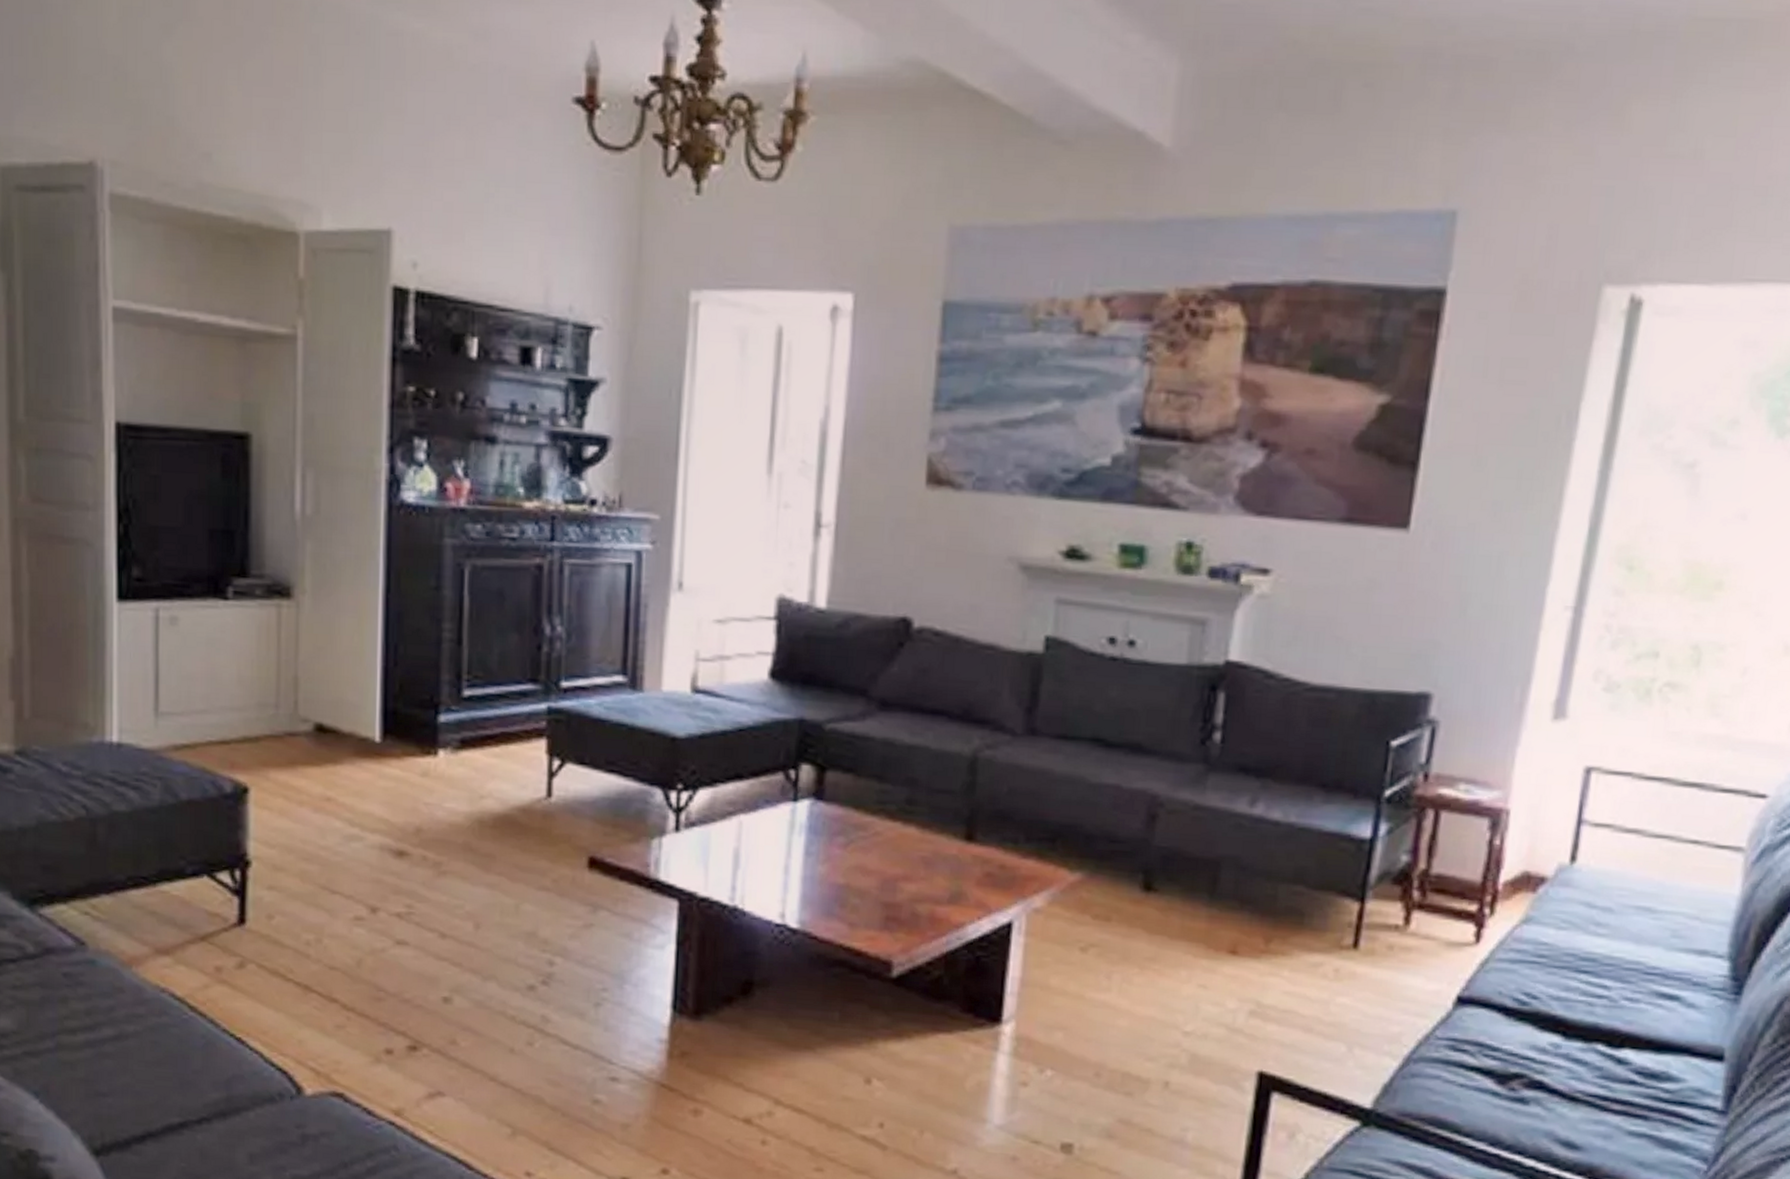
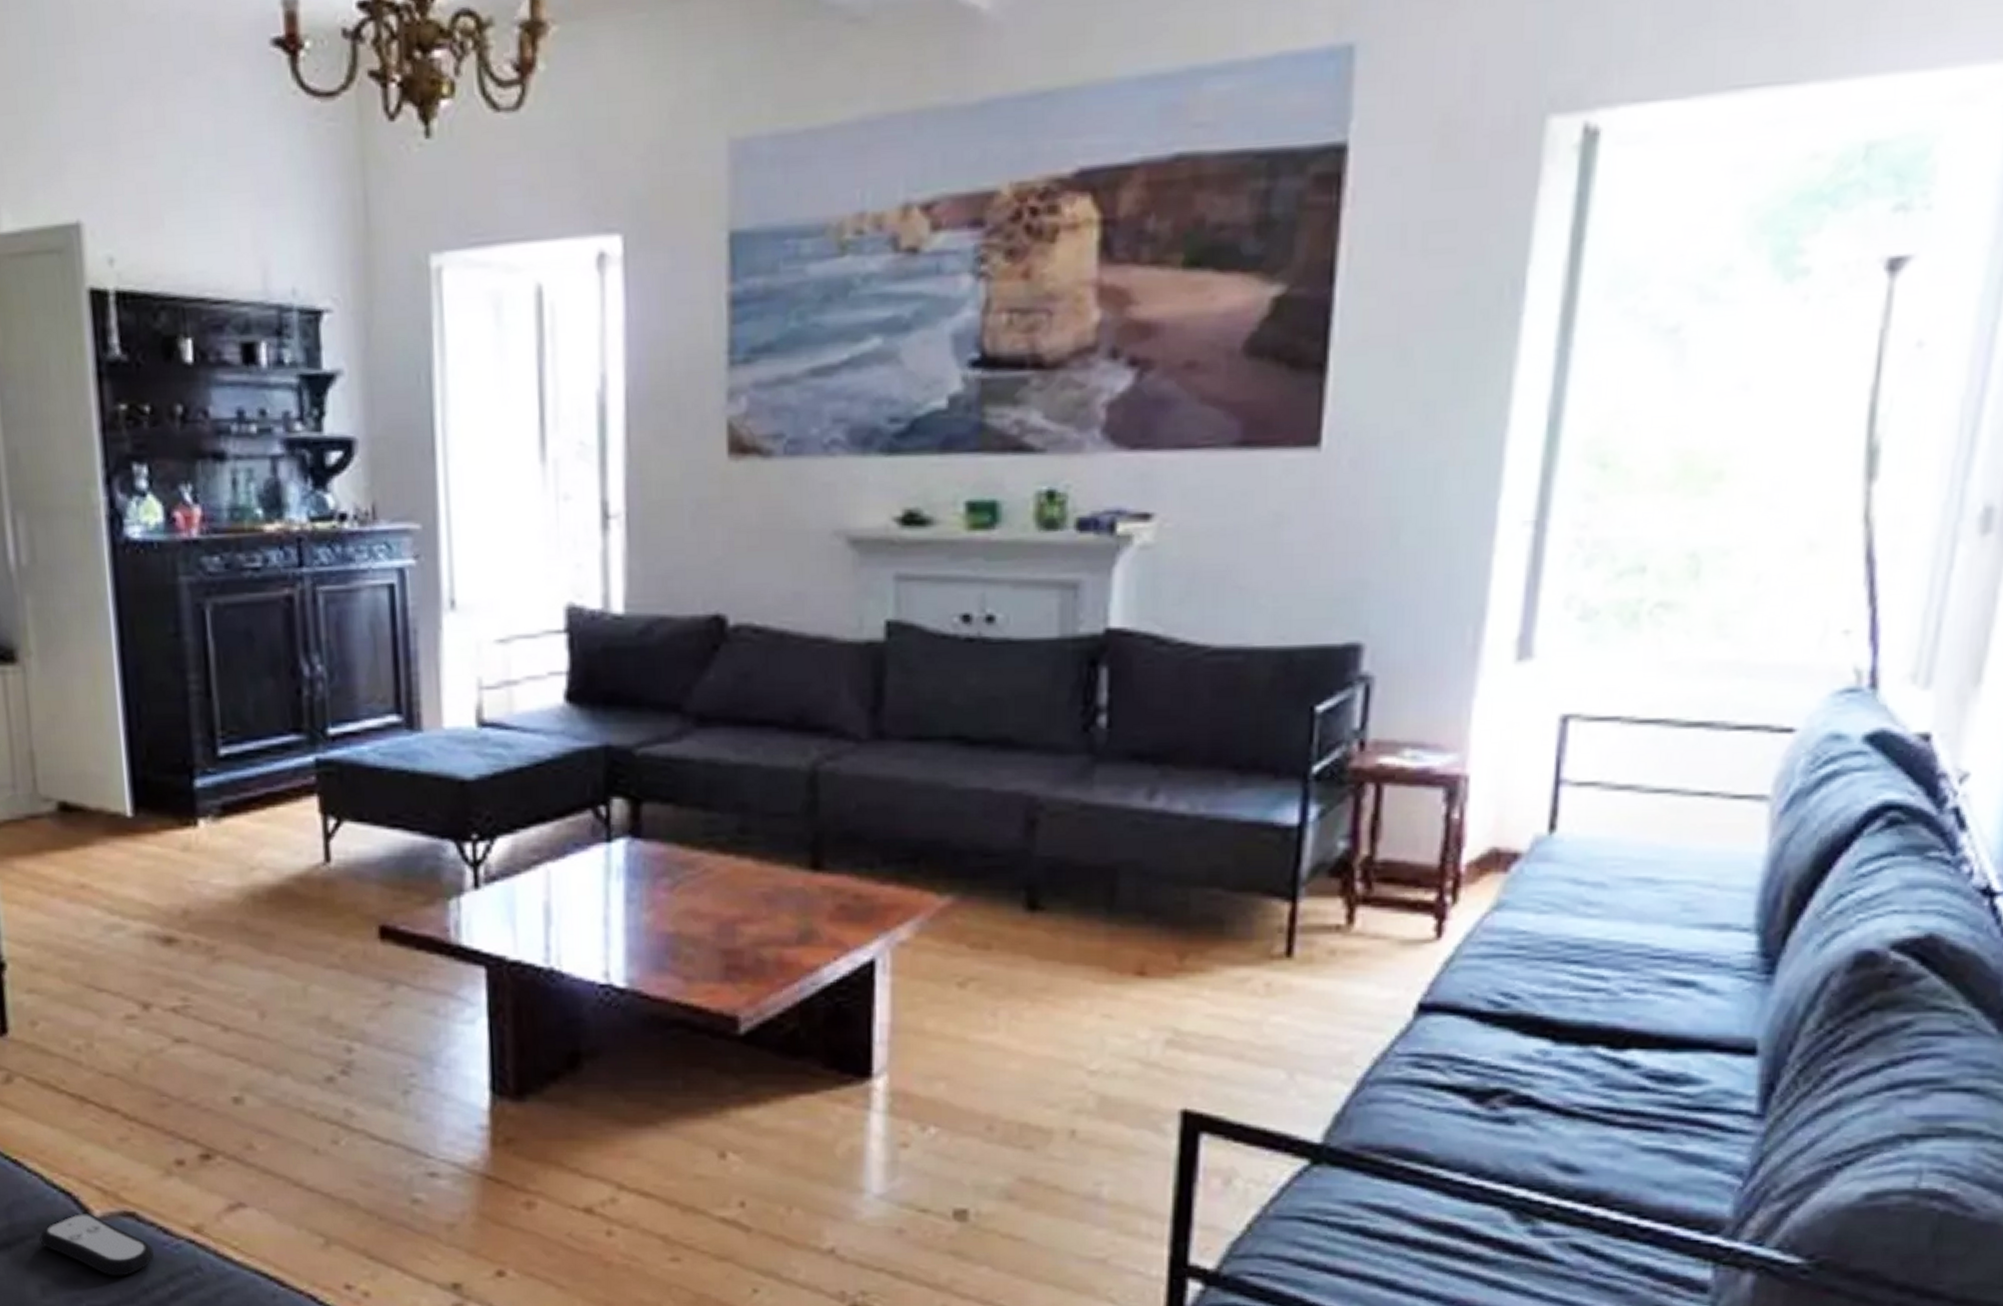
remote control: none [253,1090,357,1150] -> present [39,1214,155,1276]

